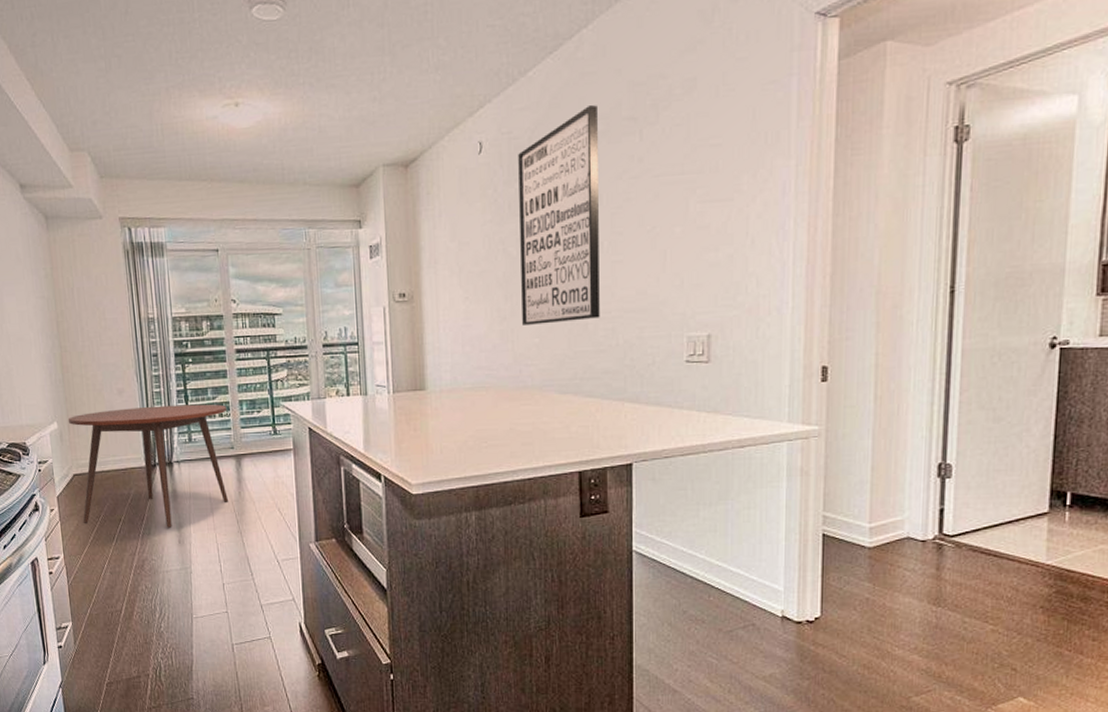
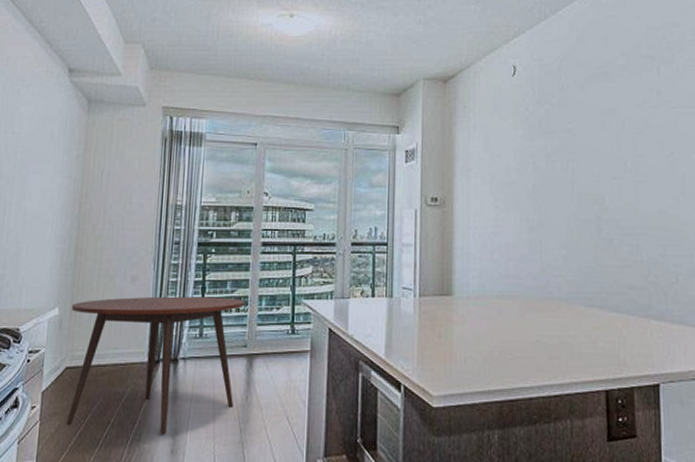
wall art: present [518,105,600,325] -> none [548,43,625,236]

